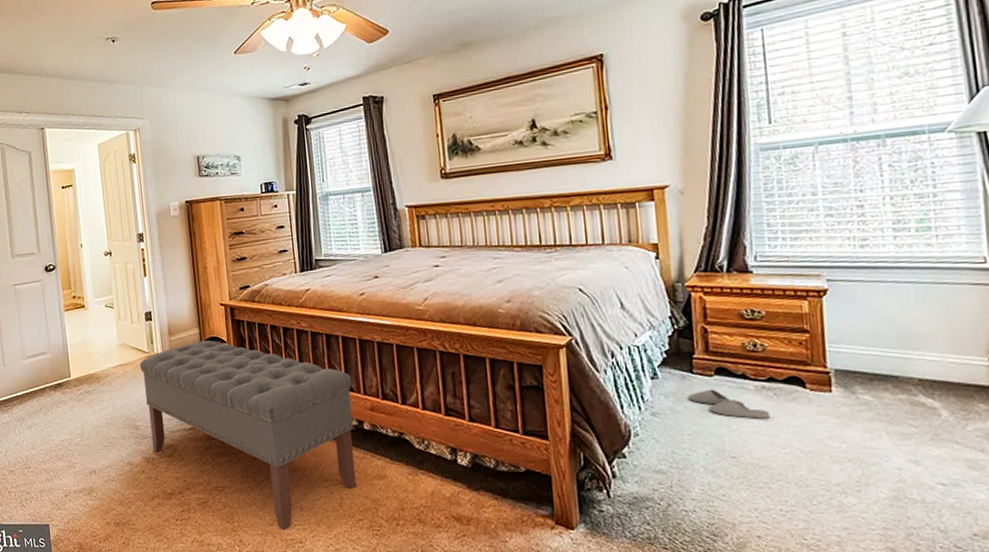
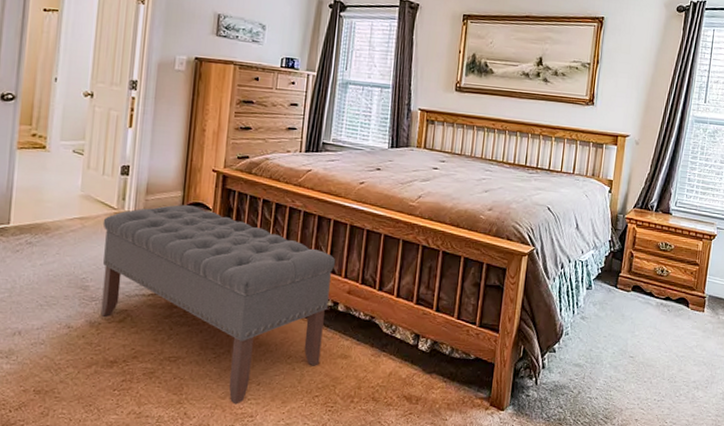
slippers: present [688,389,770,419] -> none [610,301,662,328]

